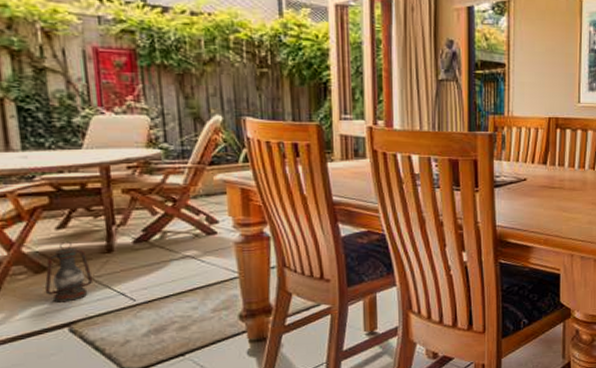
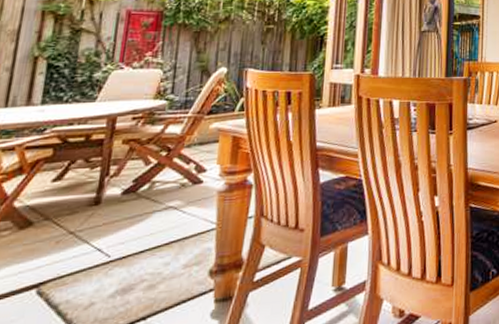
lantern: present [44,241,94,303] -> none [23,193,75,261]

